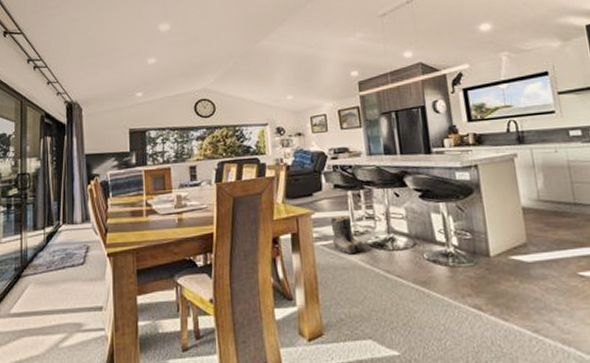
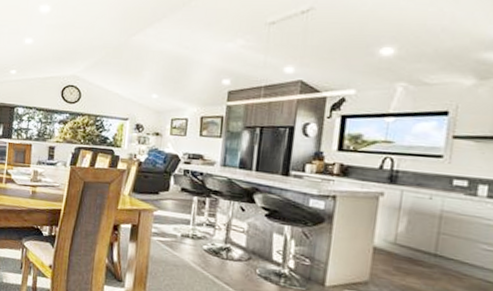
boots: present [329,215,366,255] -> none [169,217,200,255]

